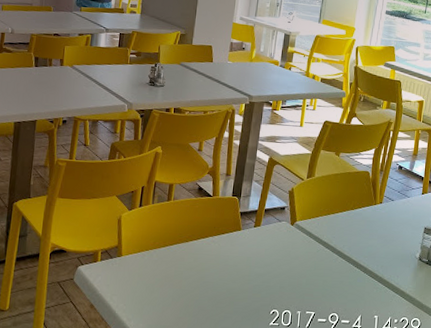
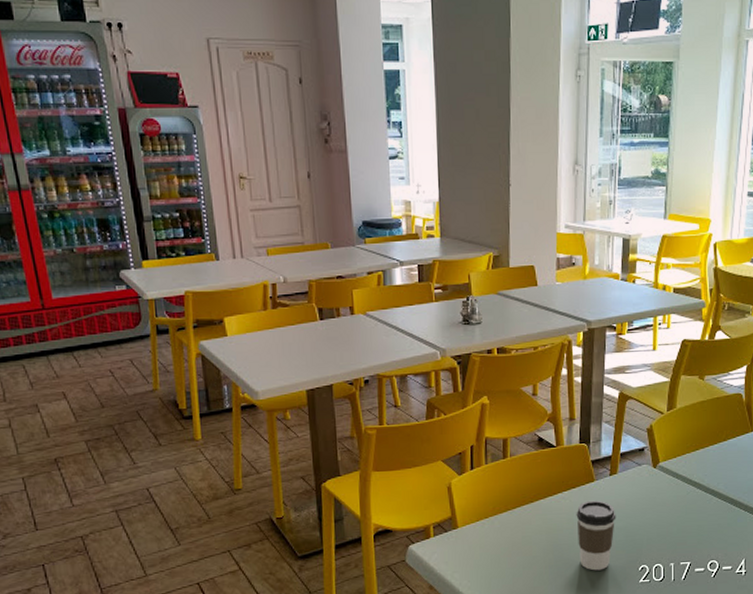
coffee cup: none [221,246,256,310] -> present [576,500,616,571]

